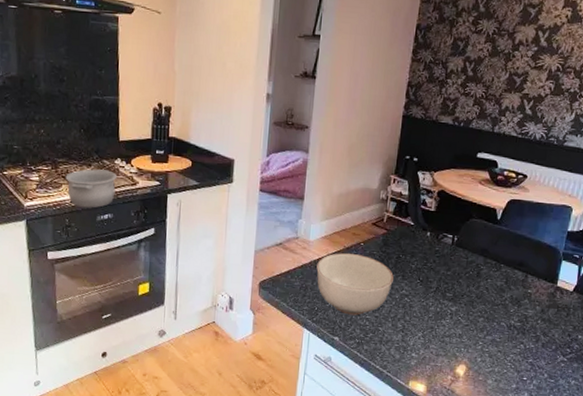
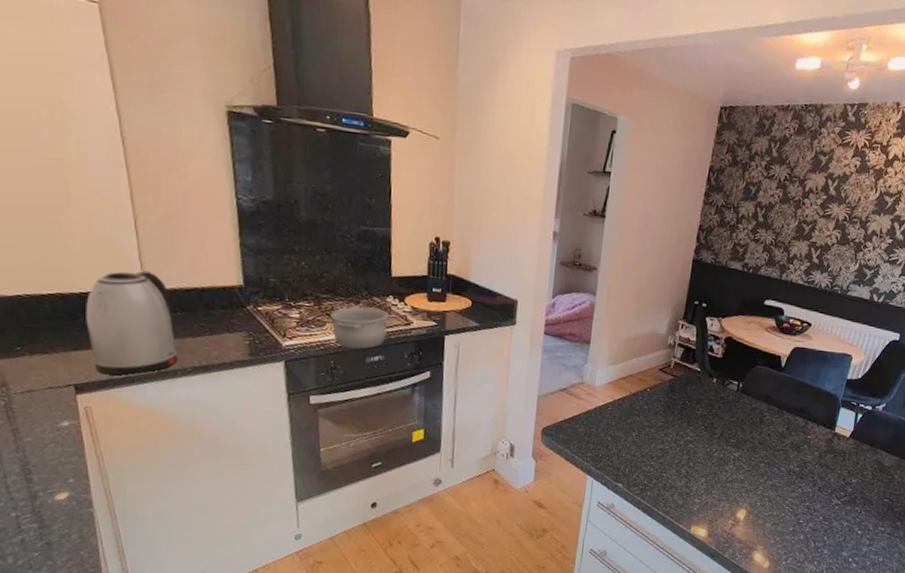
bowl: present [316,252,394,316] -> none [601,398,679,462]

